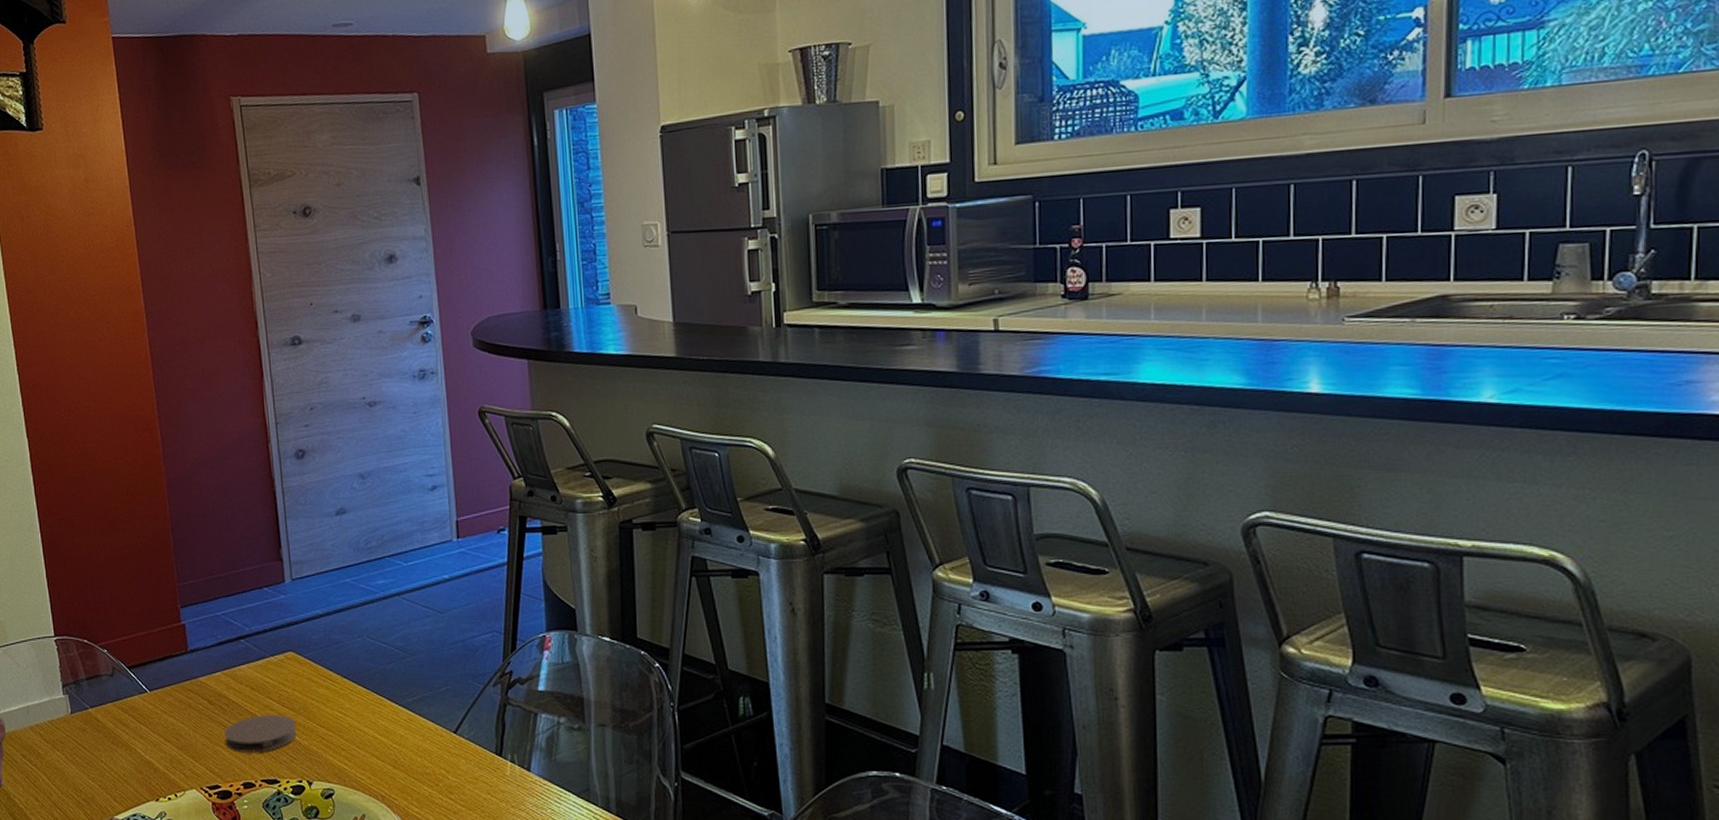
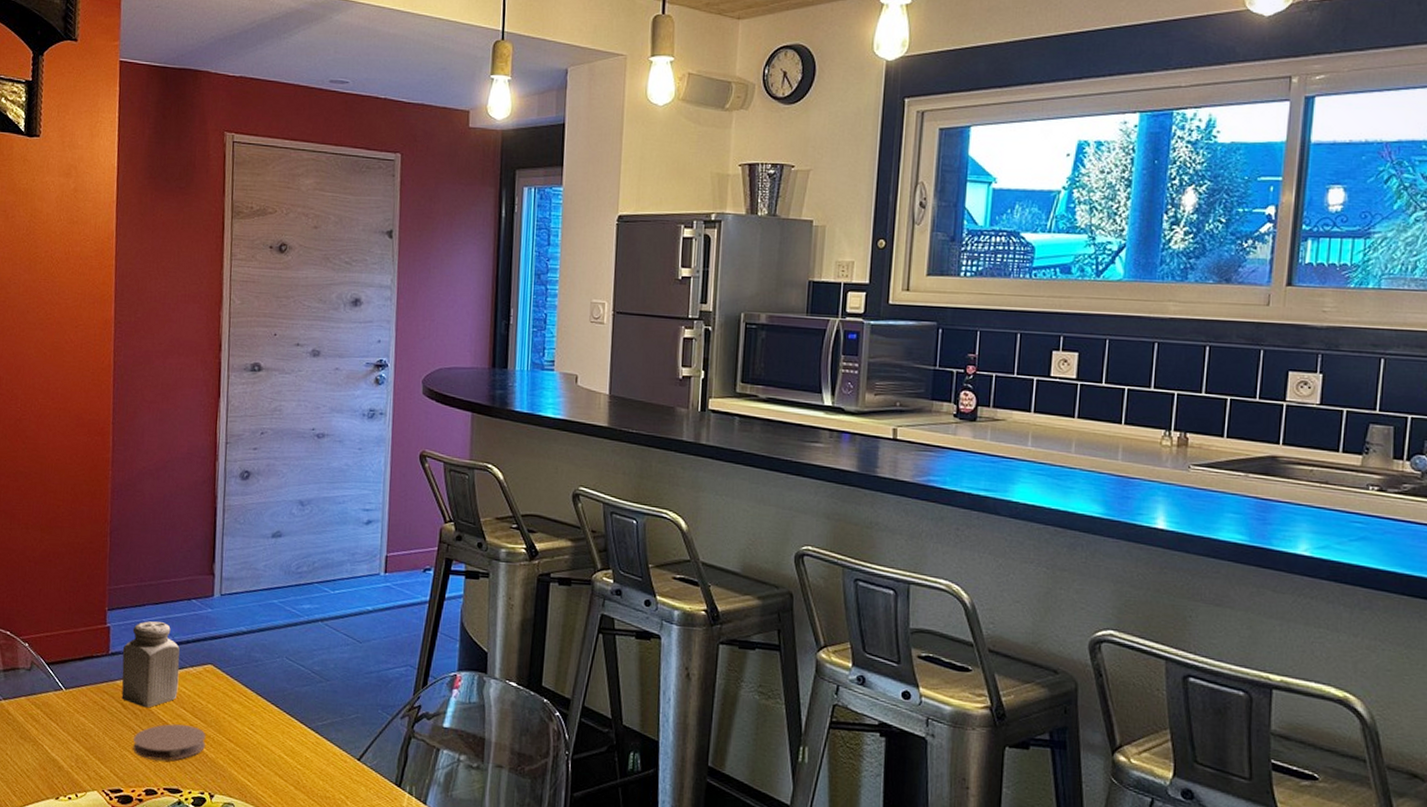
salt shaker: none [200,614,262,702] -> present [121,621,180,708]

